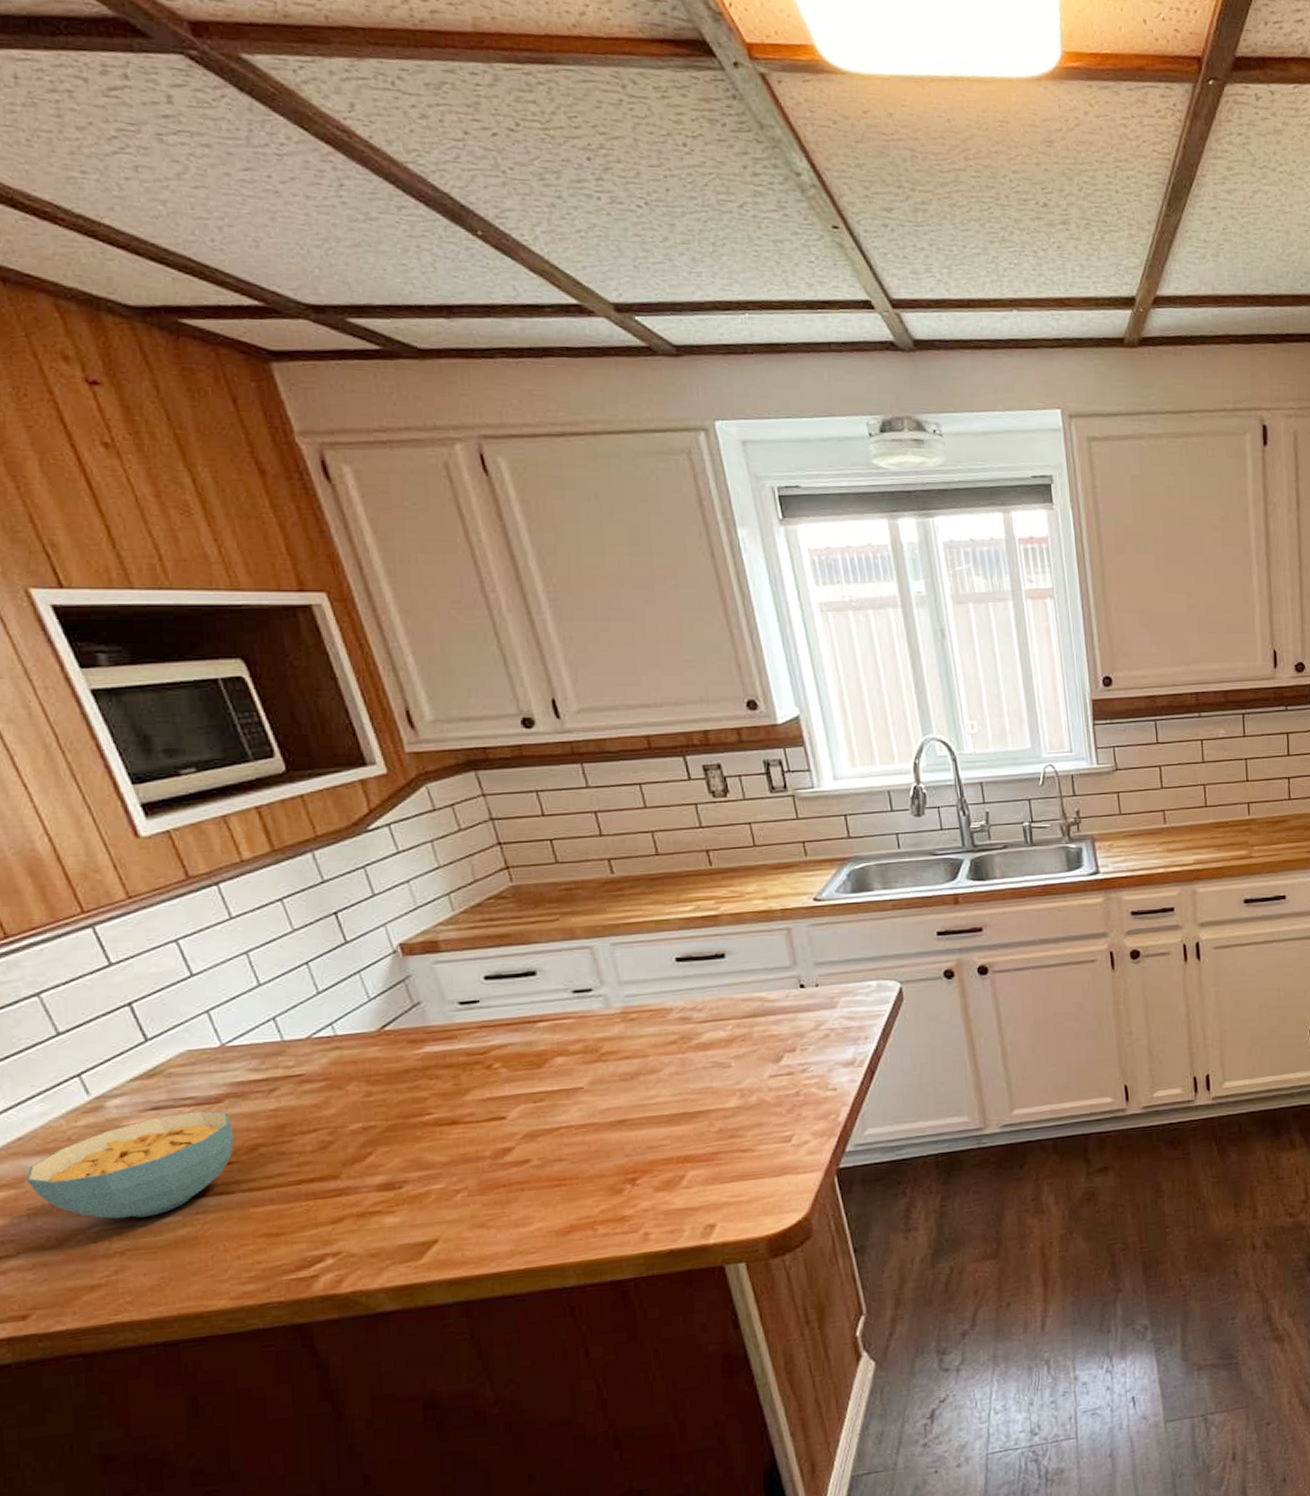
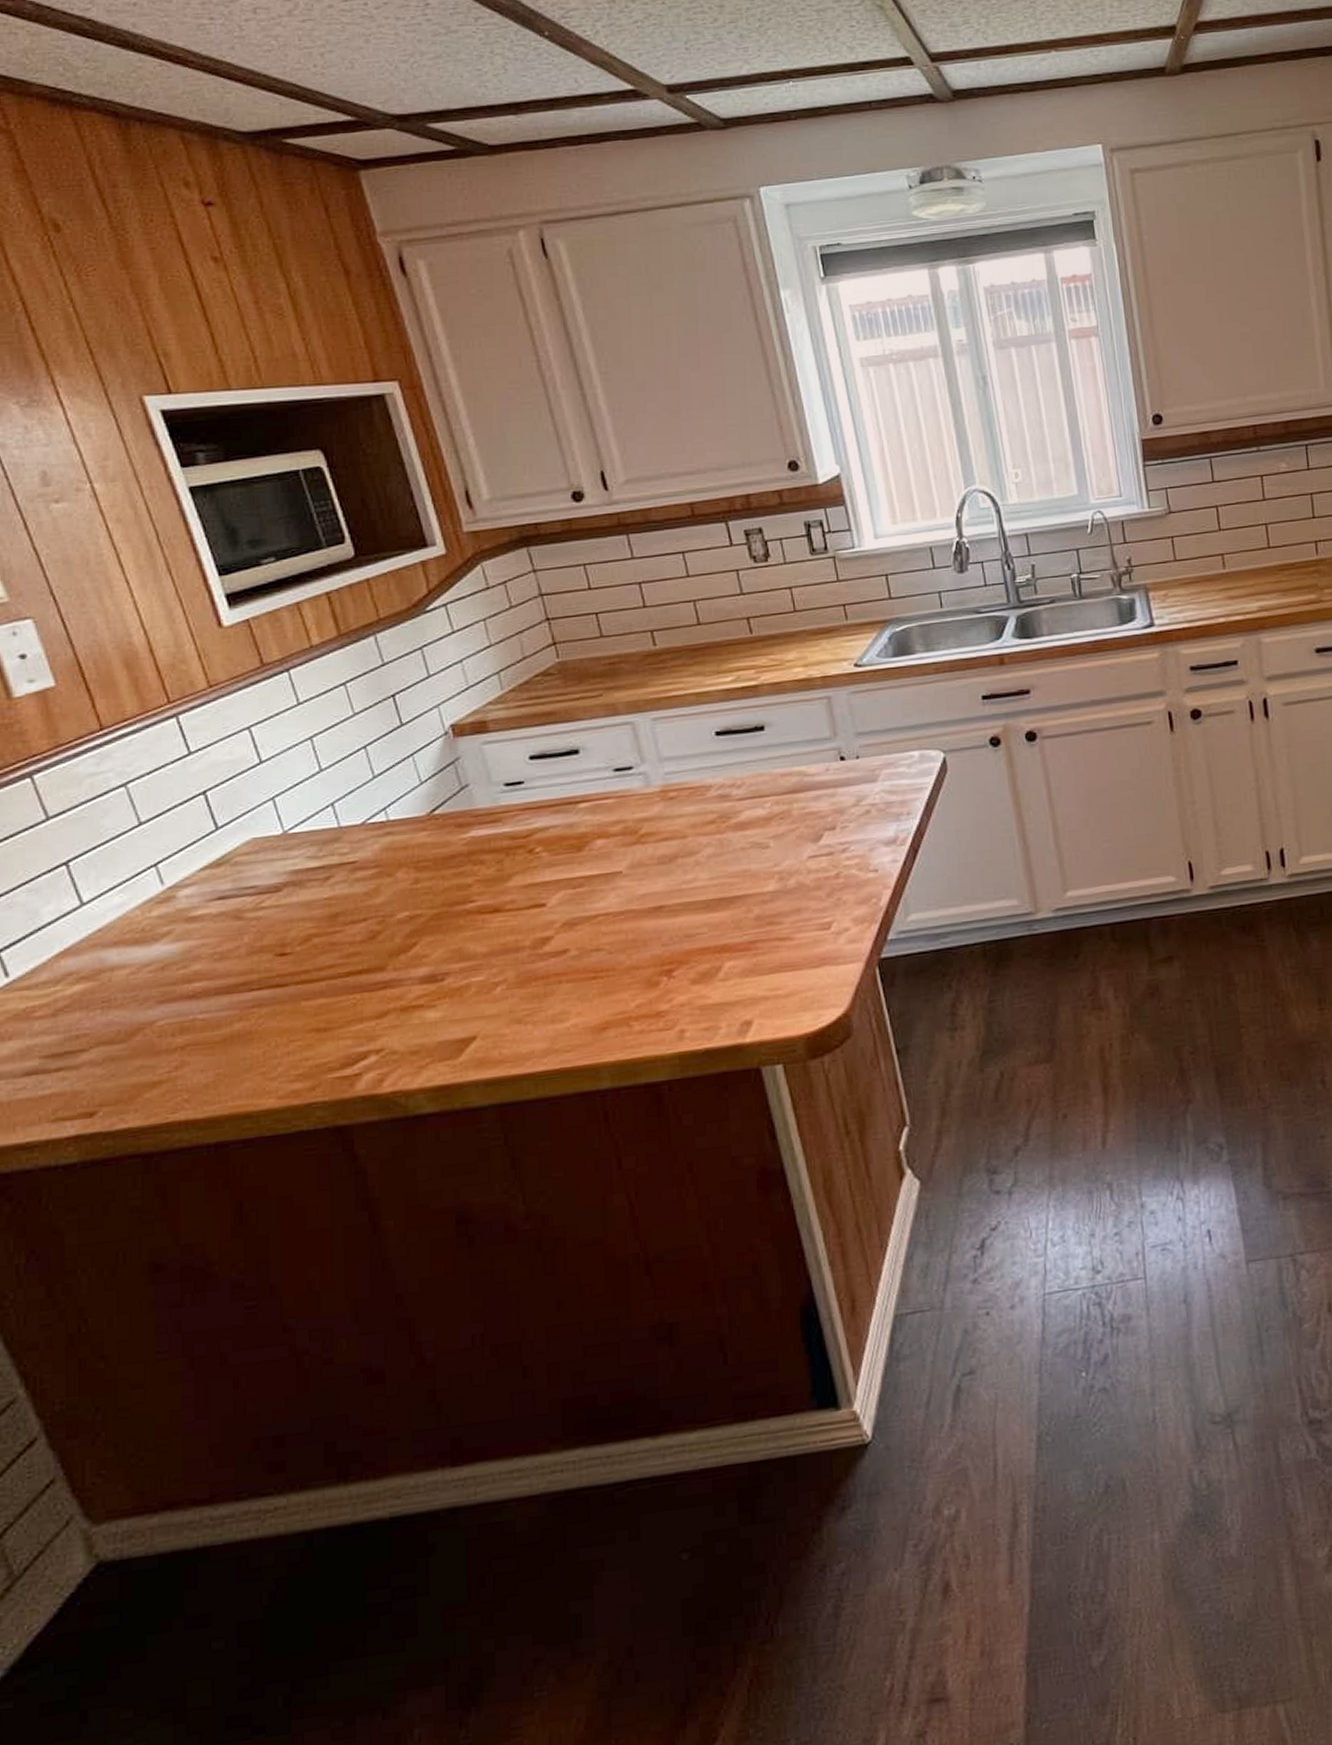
cereal bowl: present [26,1110,235,1219] -> none [103,899,290,1012]

